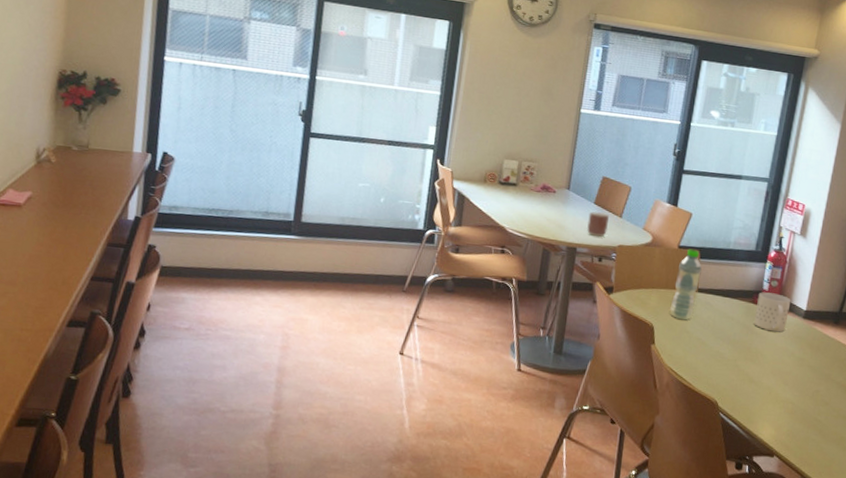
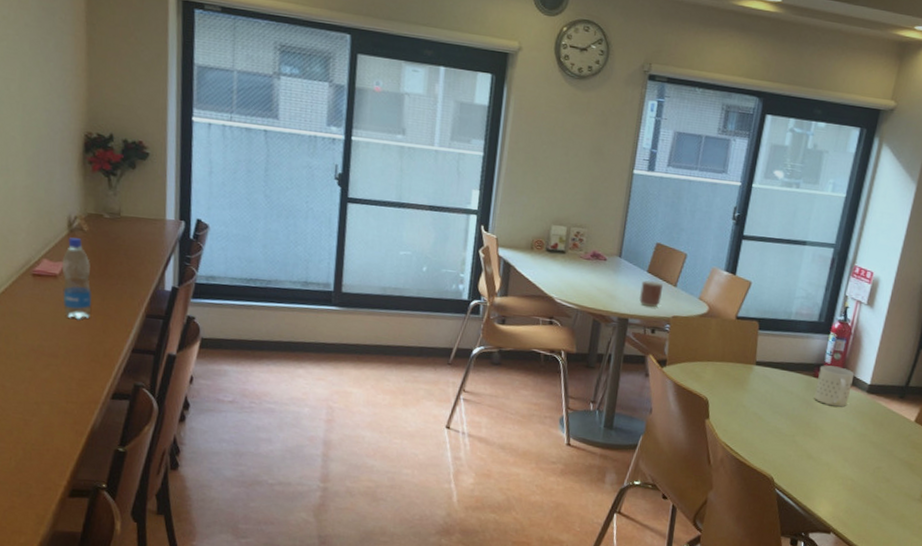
bottle: none [25,168,56,249] -> present [61,237,92,320]
water bottle: present [669,249,702,320] -> none [725,319,761,395]

